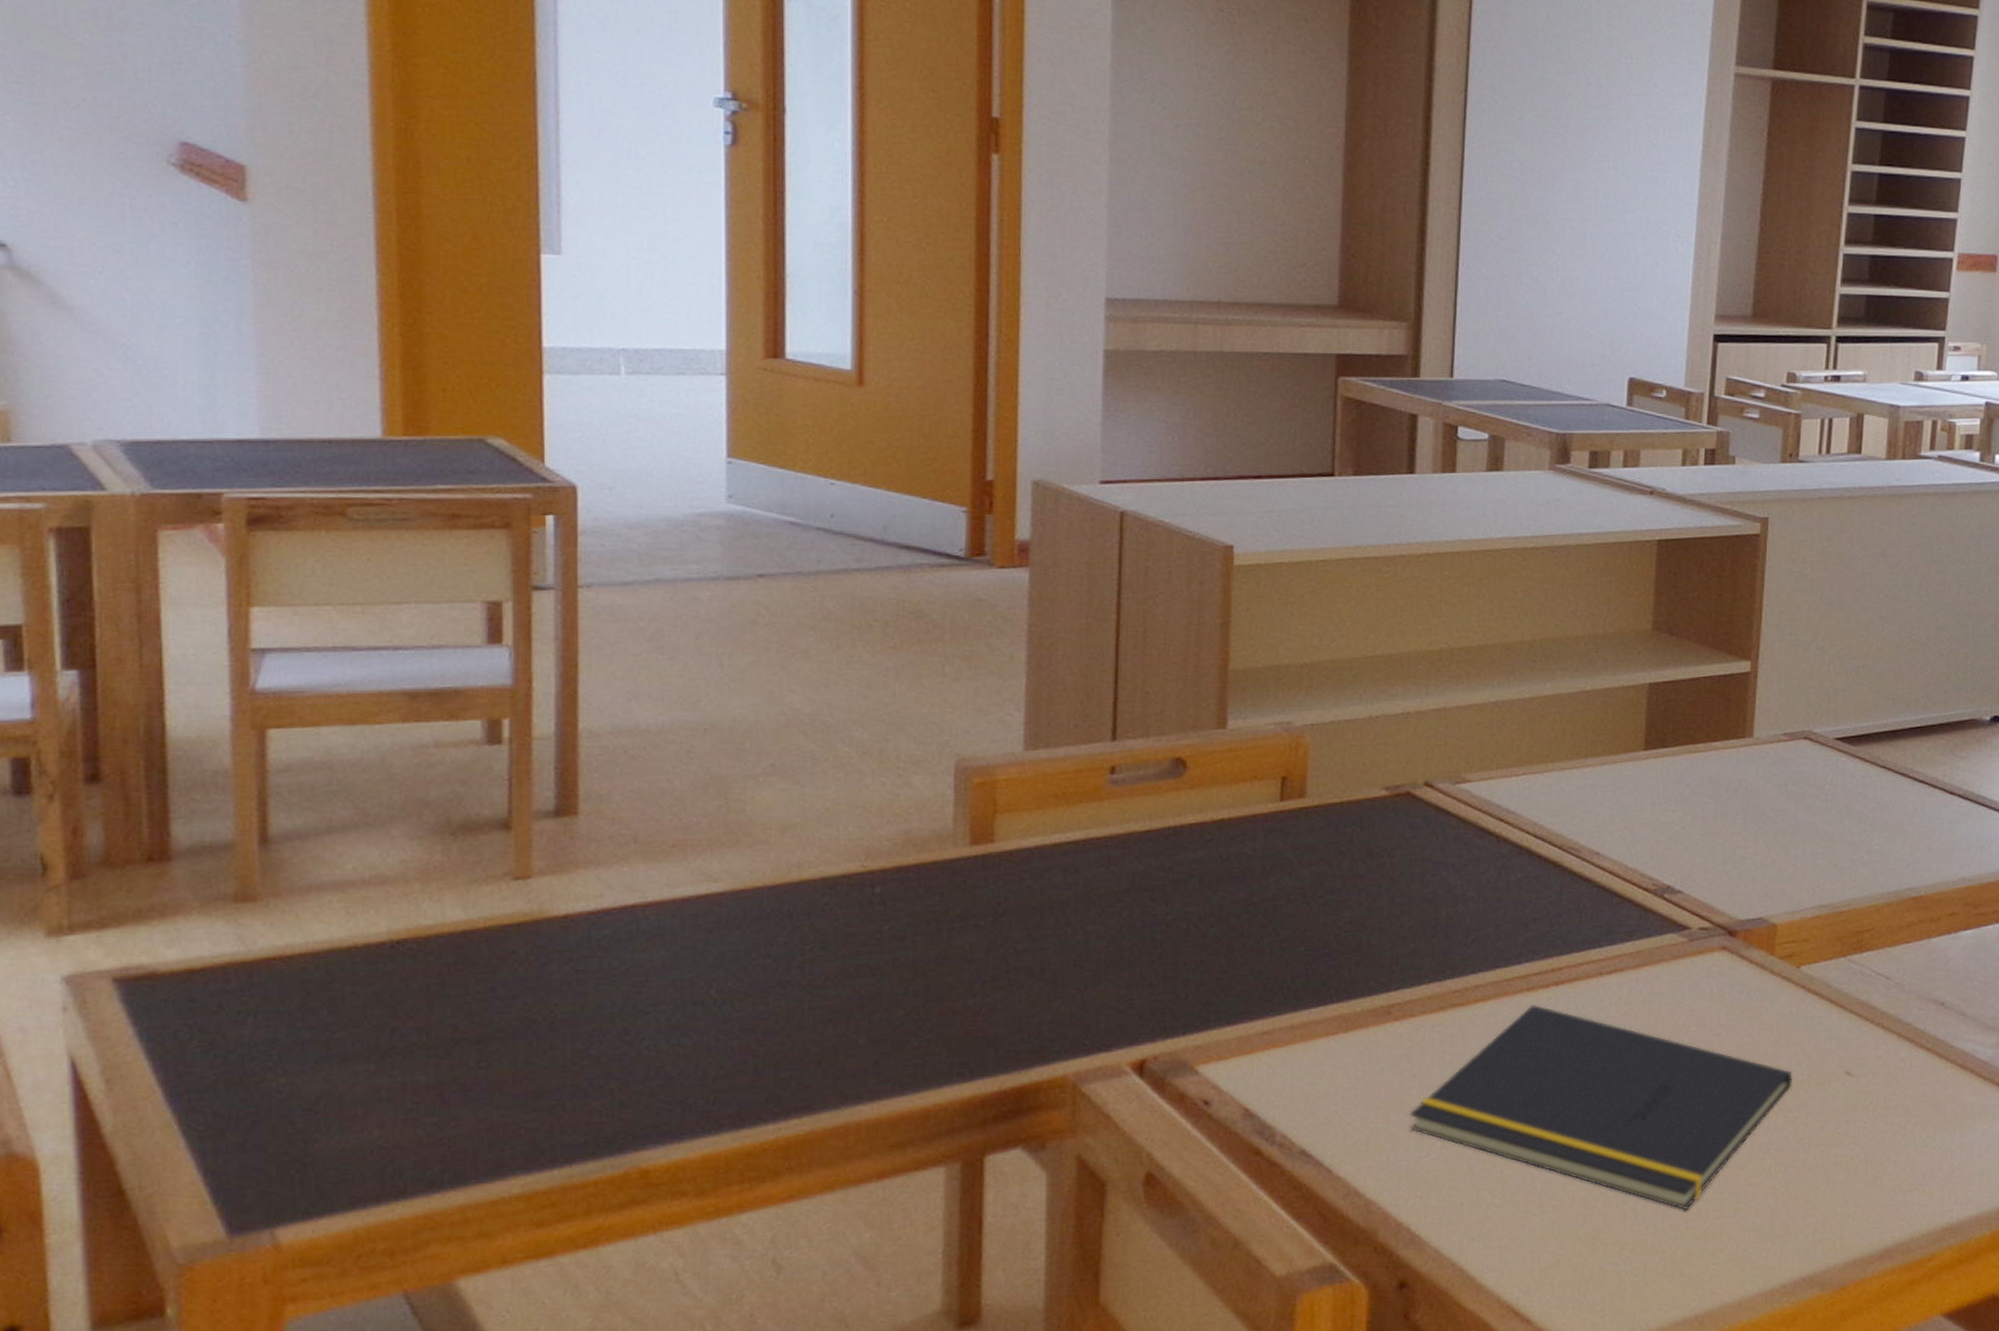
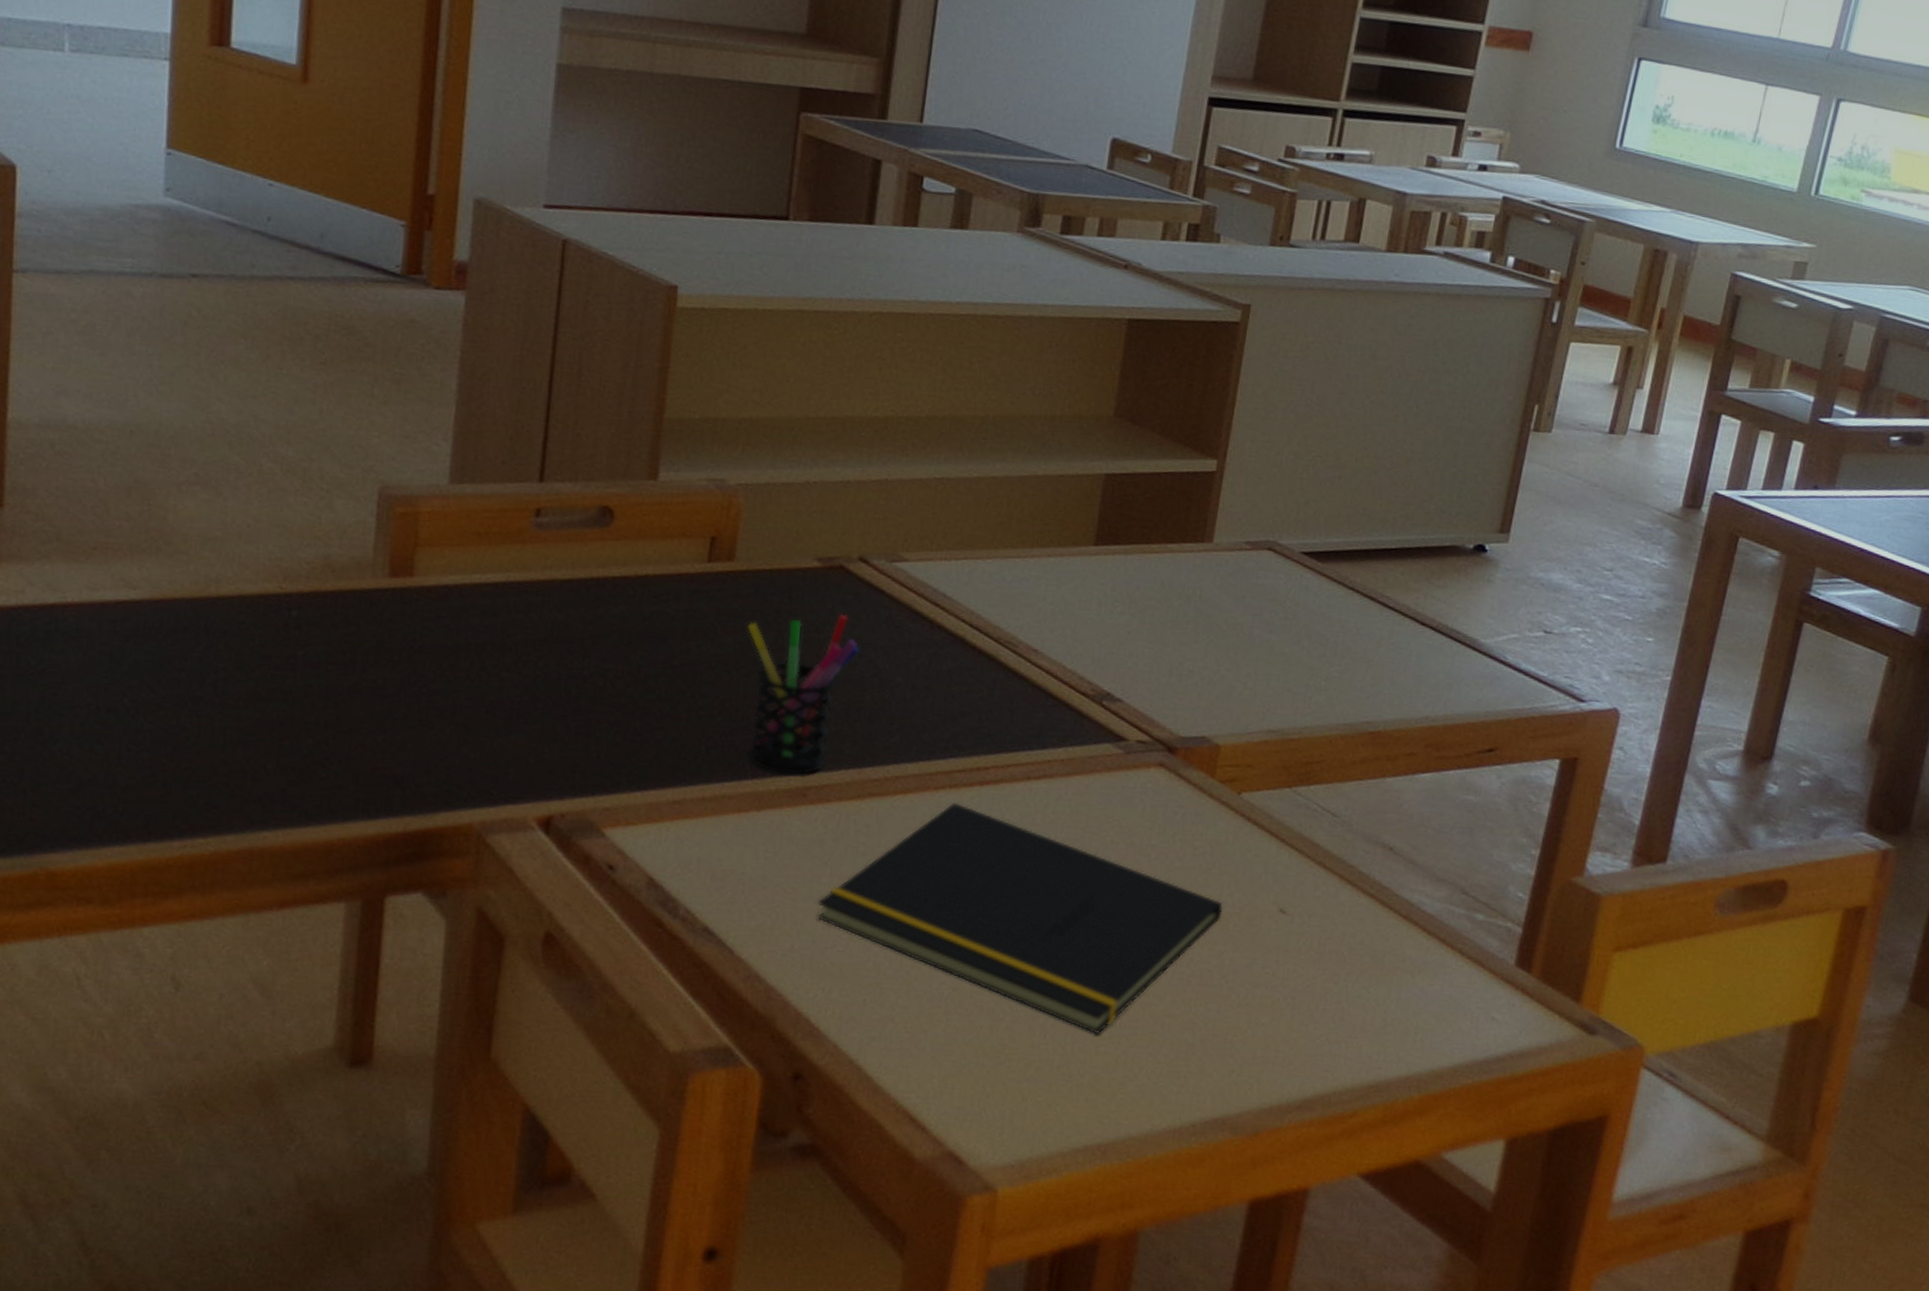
pen holder: none [1322,837,1432,994] -> present [747,613,860,775]

